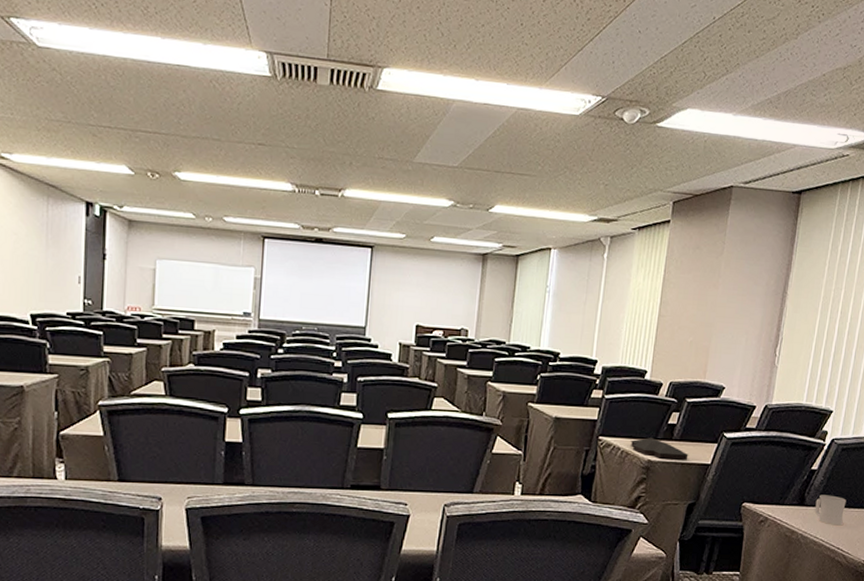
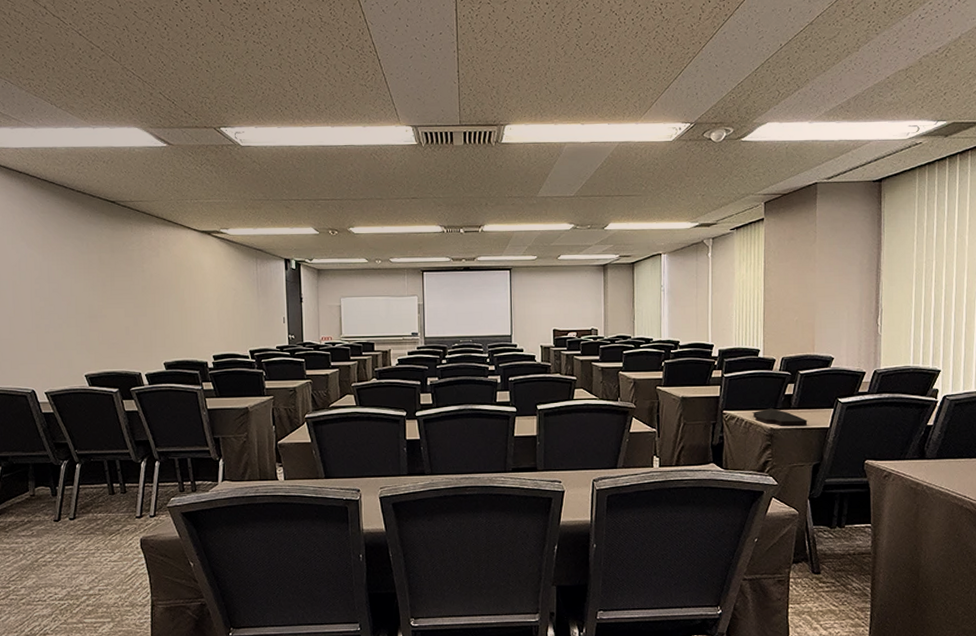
mug: present [814,494,847,527] -> none [936,447,967,477]

